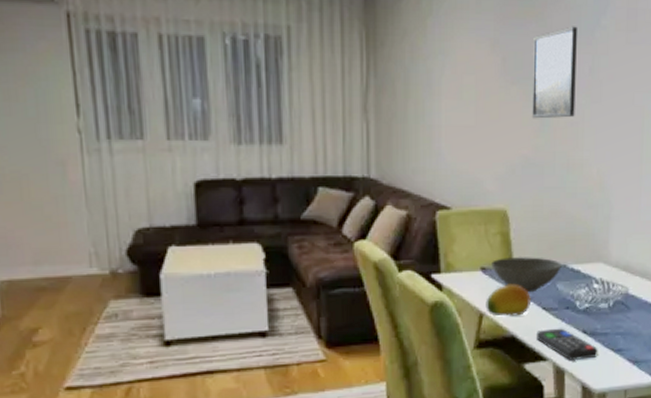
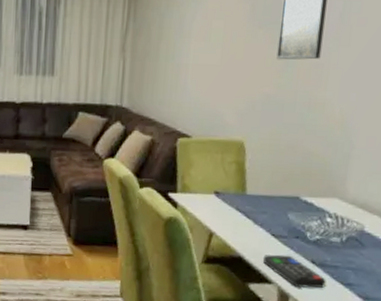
fruit: present [485,285,531,317] -> none [216,209,261,239]
bowl: present [491,257,562,293] -> none [225,184,295,219]

